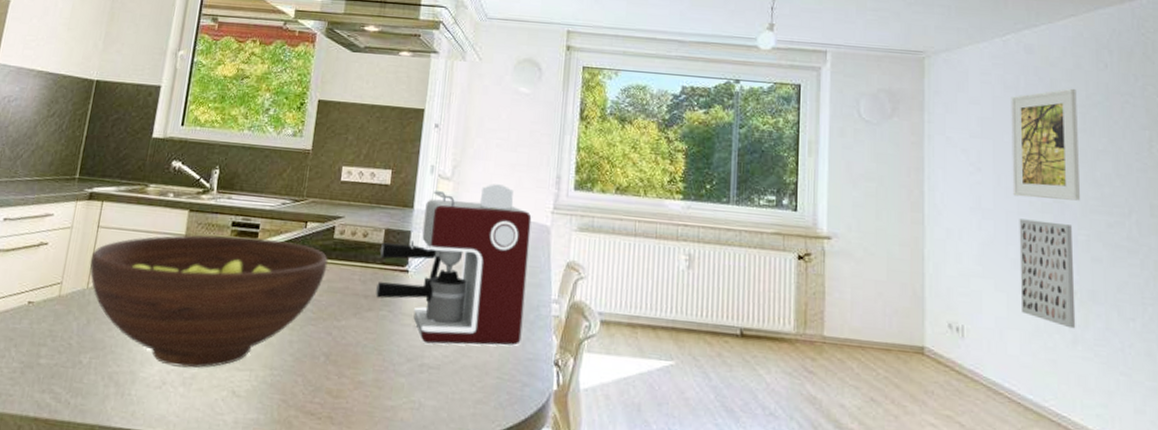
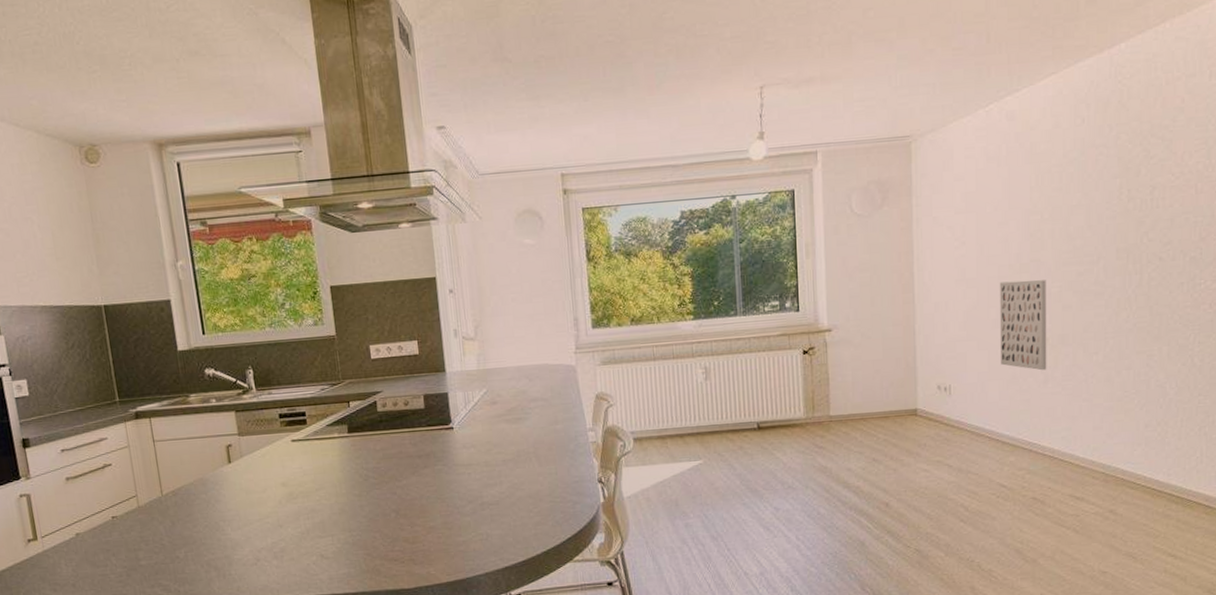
fruit bowl: present [89,235,328,368] -> none [156,422,378,545]
coffee maker: present [375,184,532,346] -> none [422,335,566,485]
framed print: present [1011,88,1080,201] -> none [993,148,1054,263]

